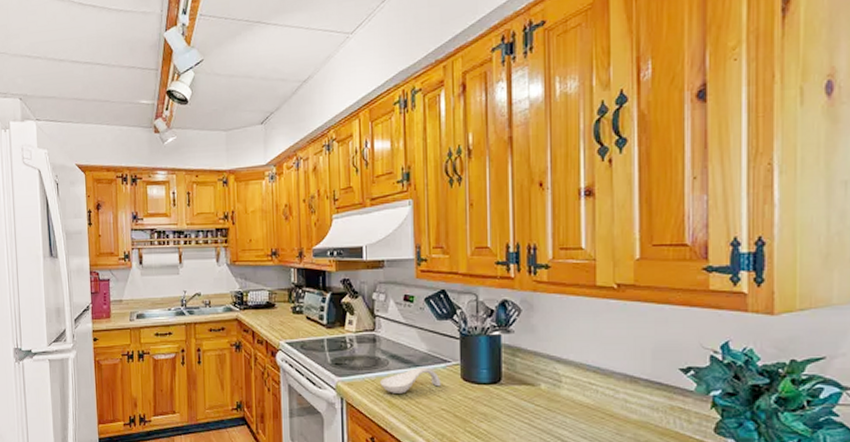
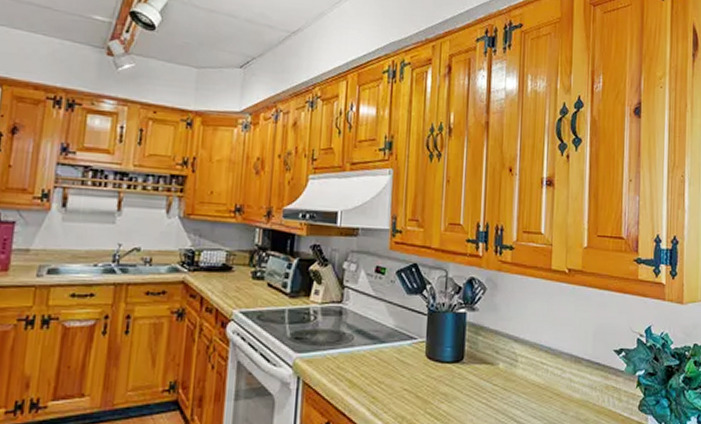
spoon rest: present [380,367,441,394] -> none [342,343,406,372]

